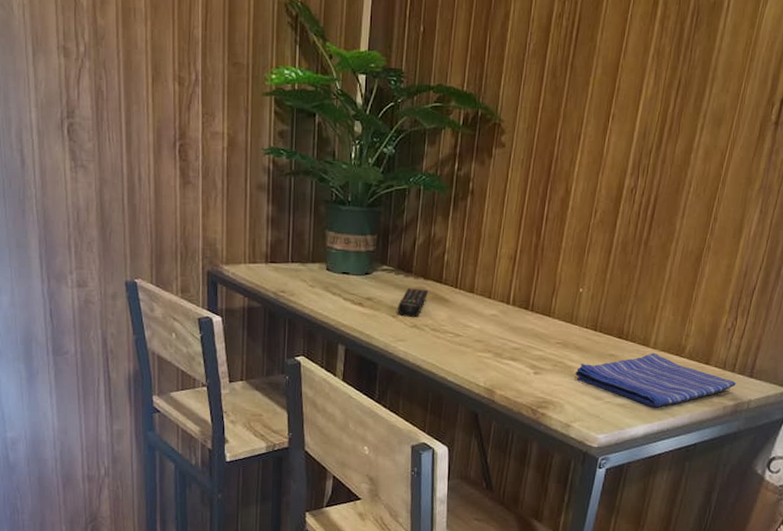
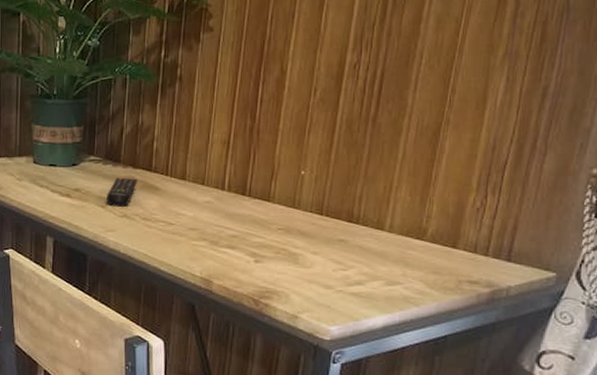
dish towel: present [575,352,736,408] -> none [300,236,490,297]

